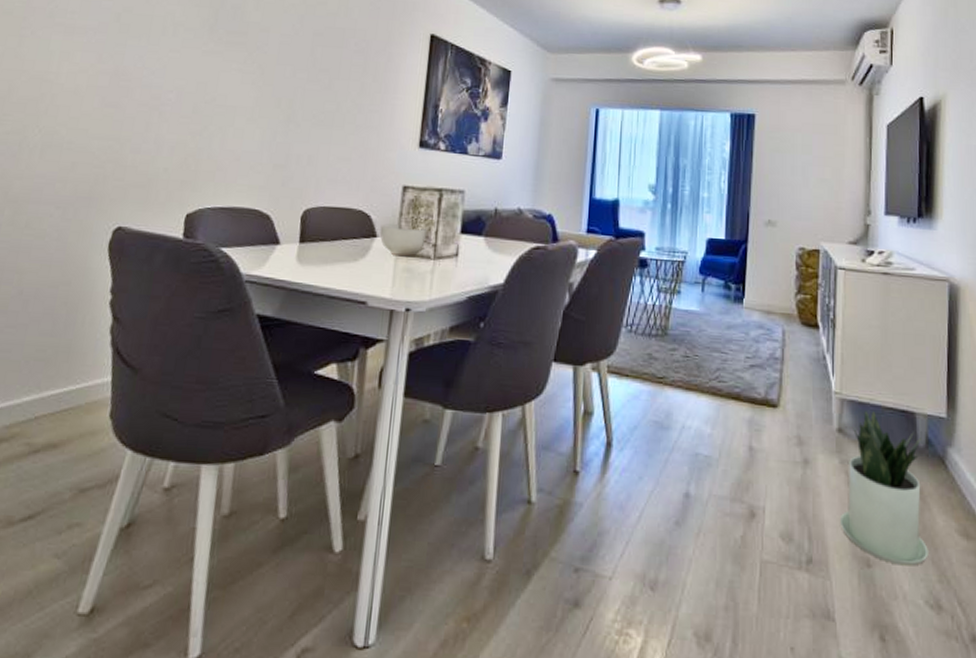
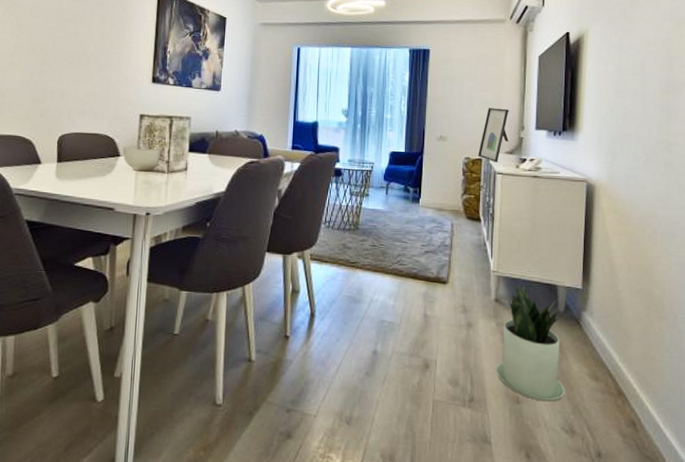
picture frame: none [815,187,852,255] -> present [478,108,509,163]

